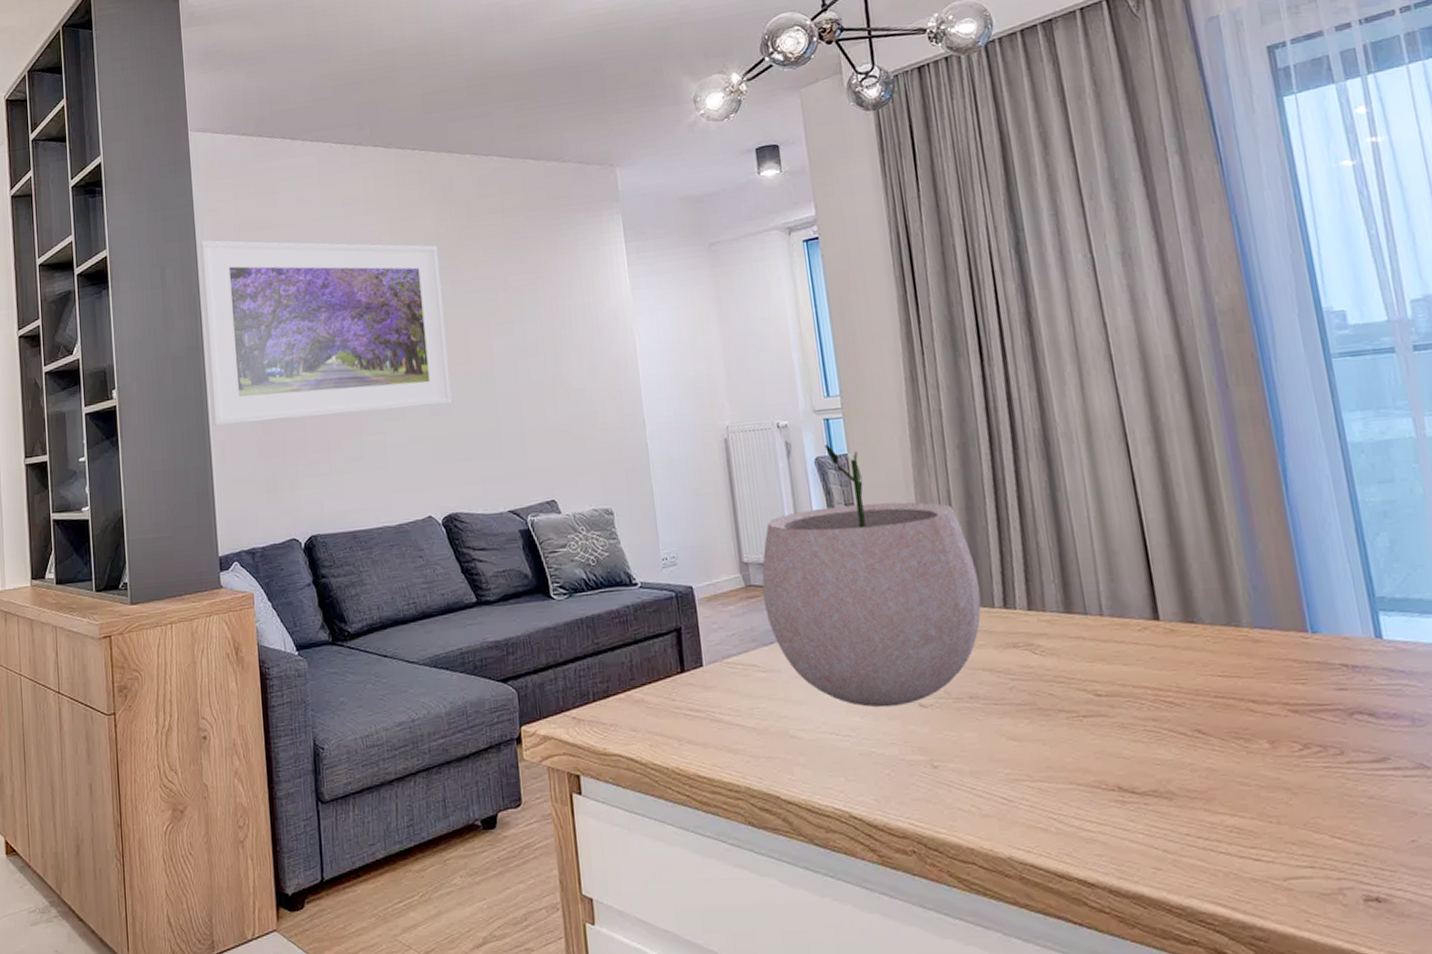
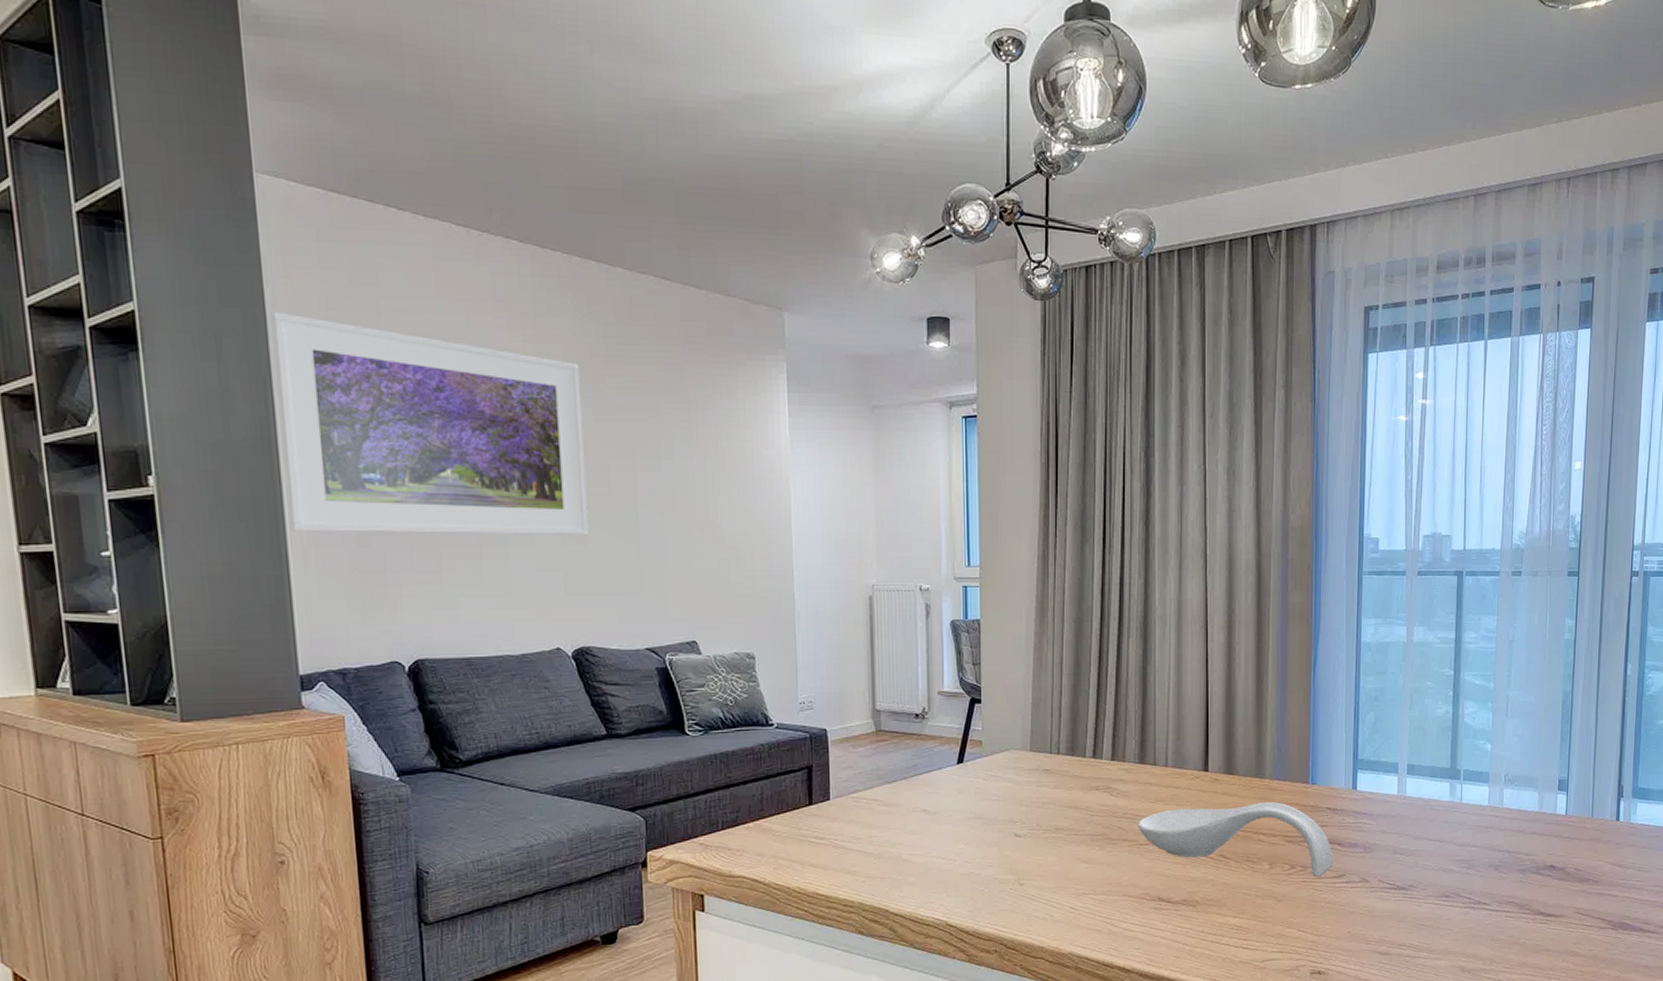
plant pot: present [762,444,981,708] -> none [891,609,1076,837]
spoon rest: none [1074,657,1368,761] -> present [1137,801,1333,877]

